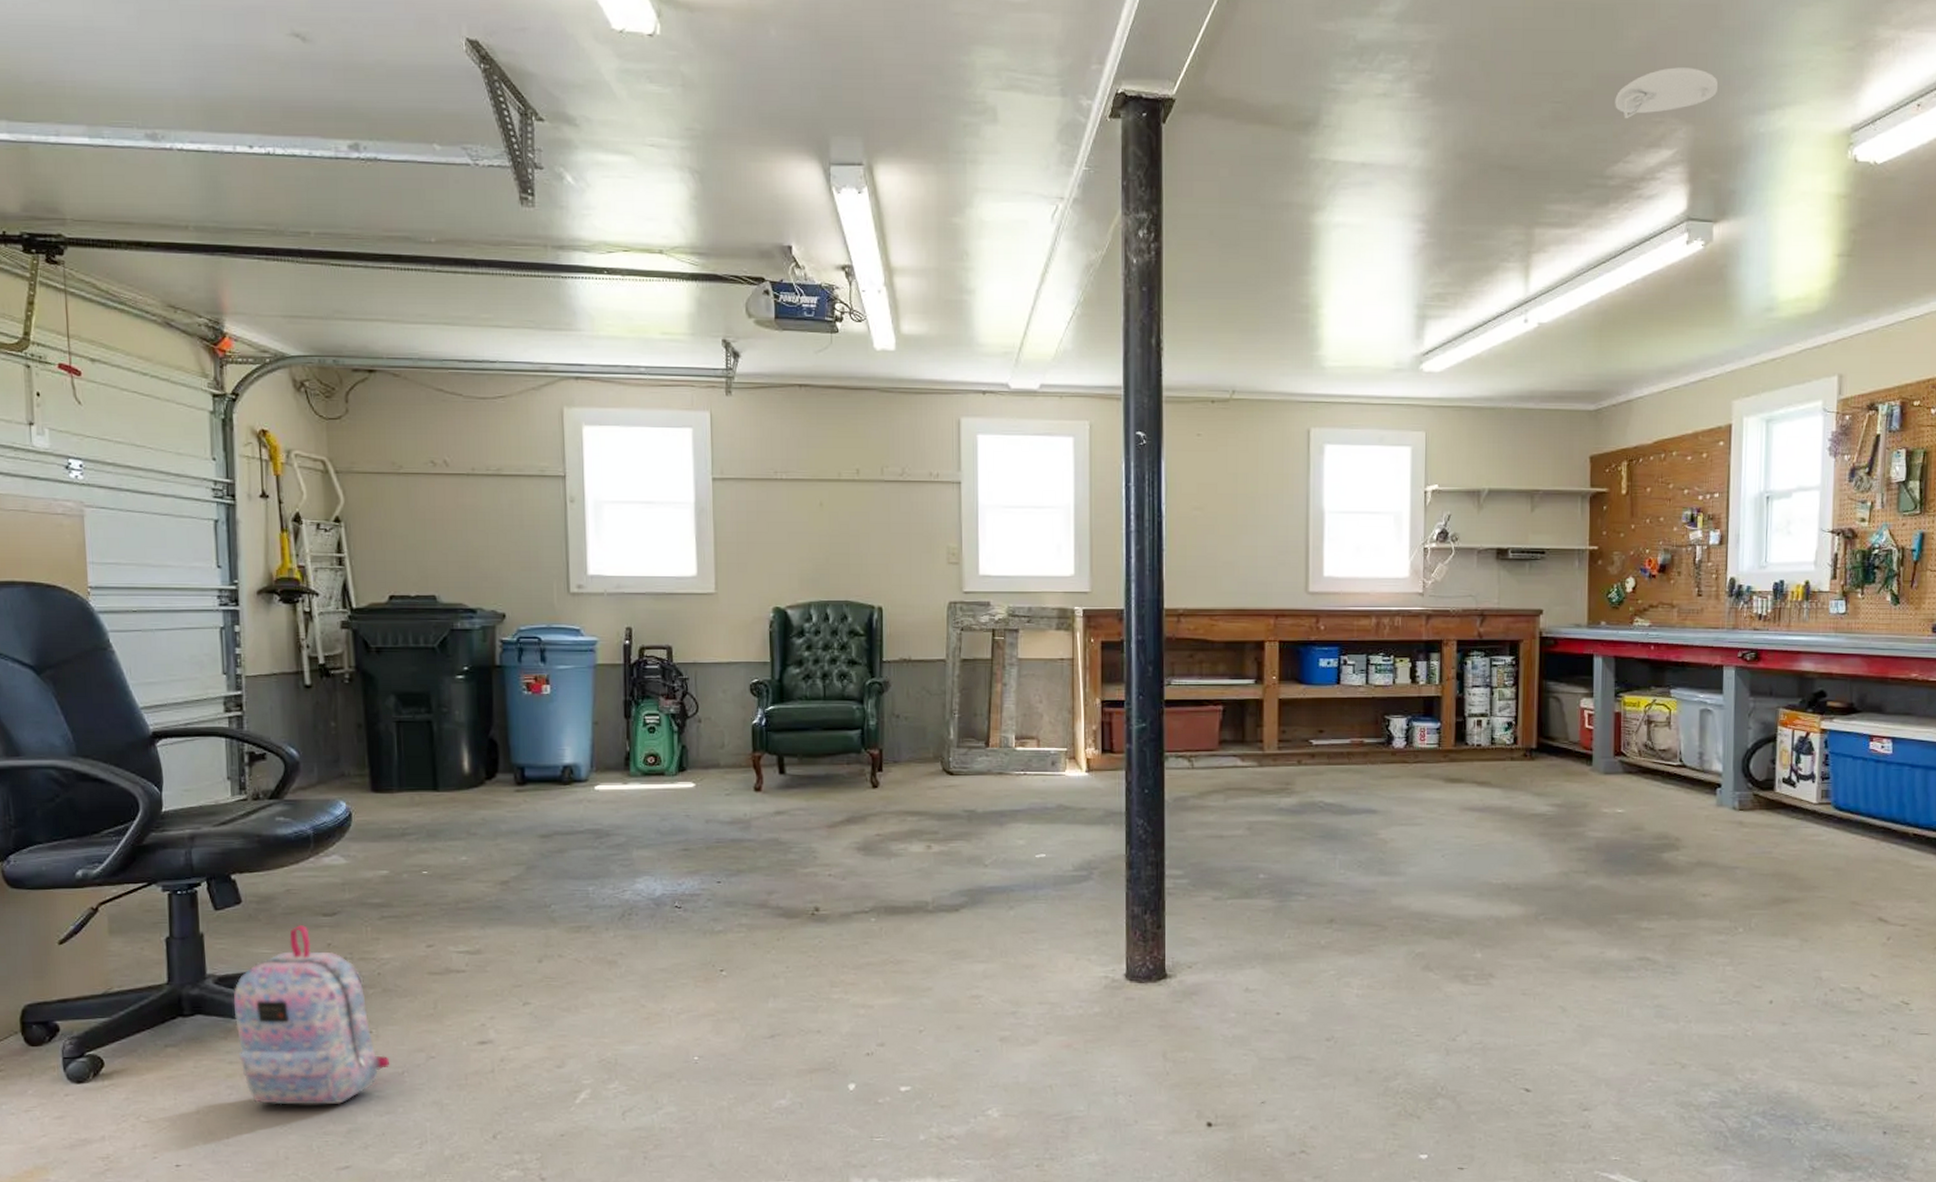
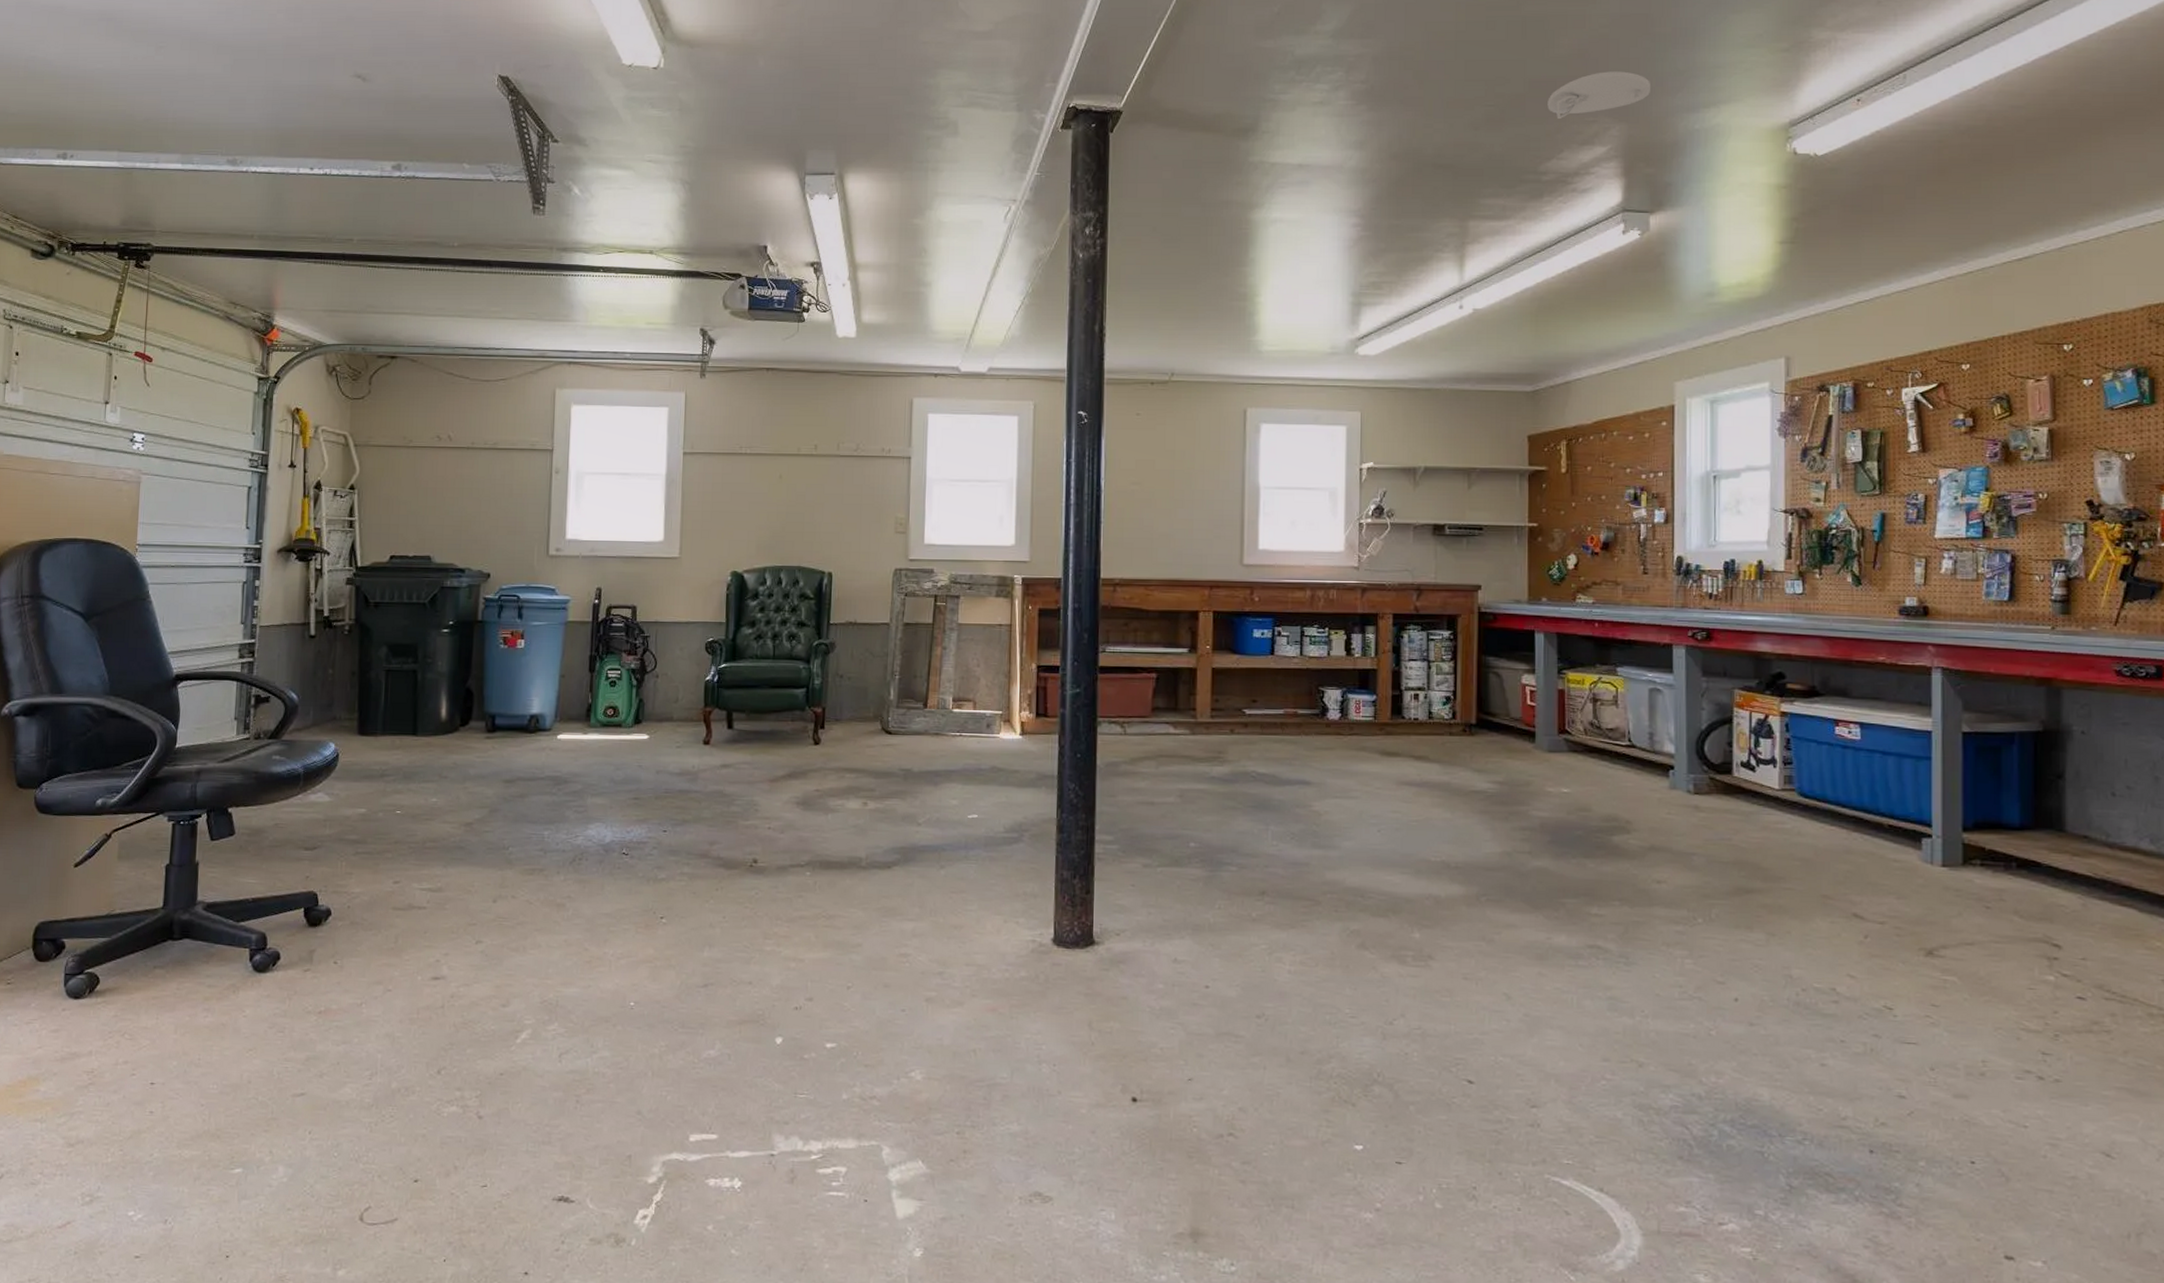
backpack: present [233,925,390,1105] -> none [217,858,351,1032]

